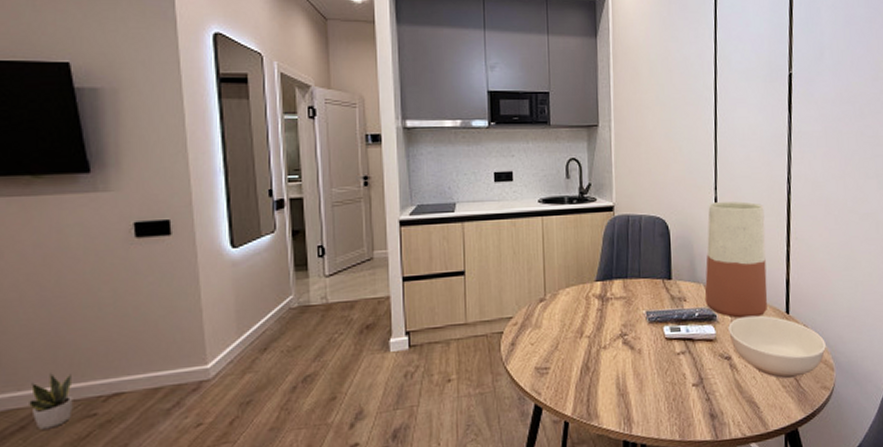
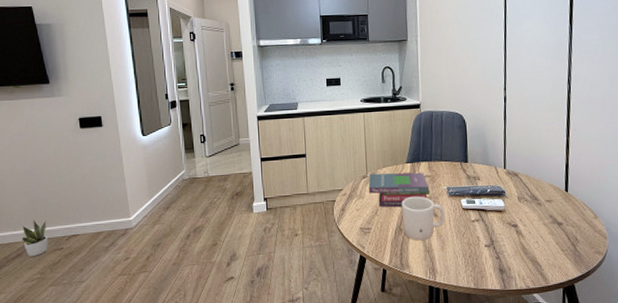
books: none [546,293,625,340] -> present [368,172,430,208]
mug: none [588,323,644,382] -> present [401,196,445,241]
vase: present [704,201,768,318] -> none [495,100,549,194]
bowl: present [728,315,826,379] -> none [515,192,600,244]

